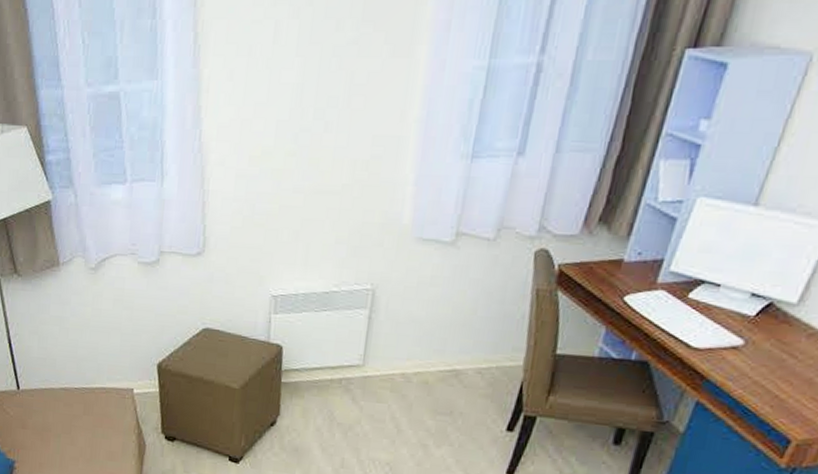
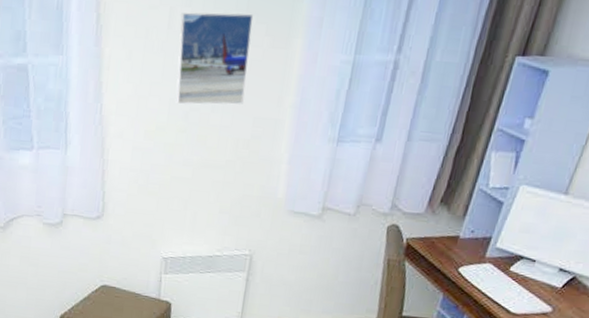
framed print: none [283,22,371,125] -> present [176,12,254,105]

